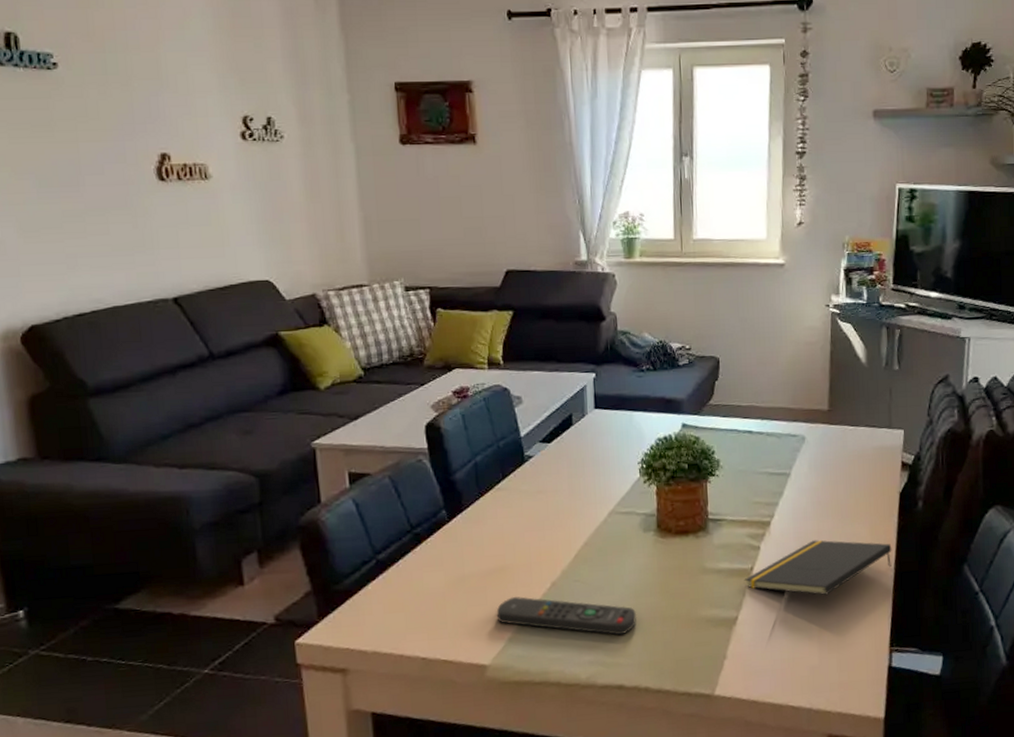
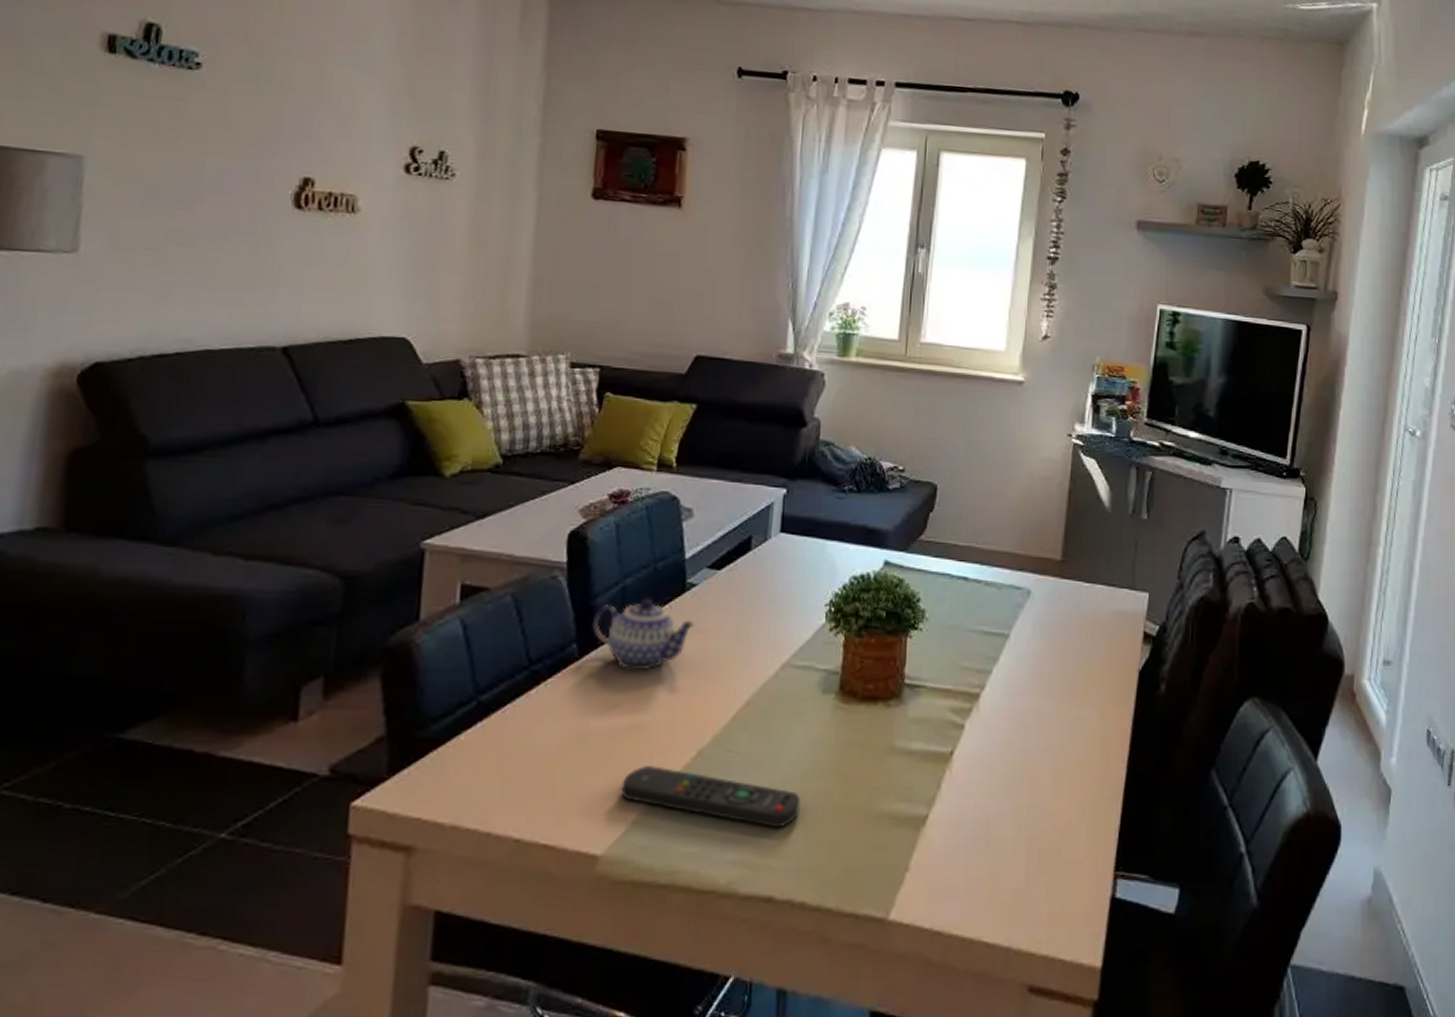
teapot: none [454,470,536,527] -> present [591,598,695,671]
notepad: present [744,539,892,595] -> none [940,722,1126,795]

